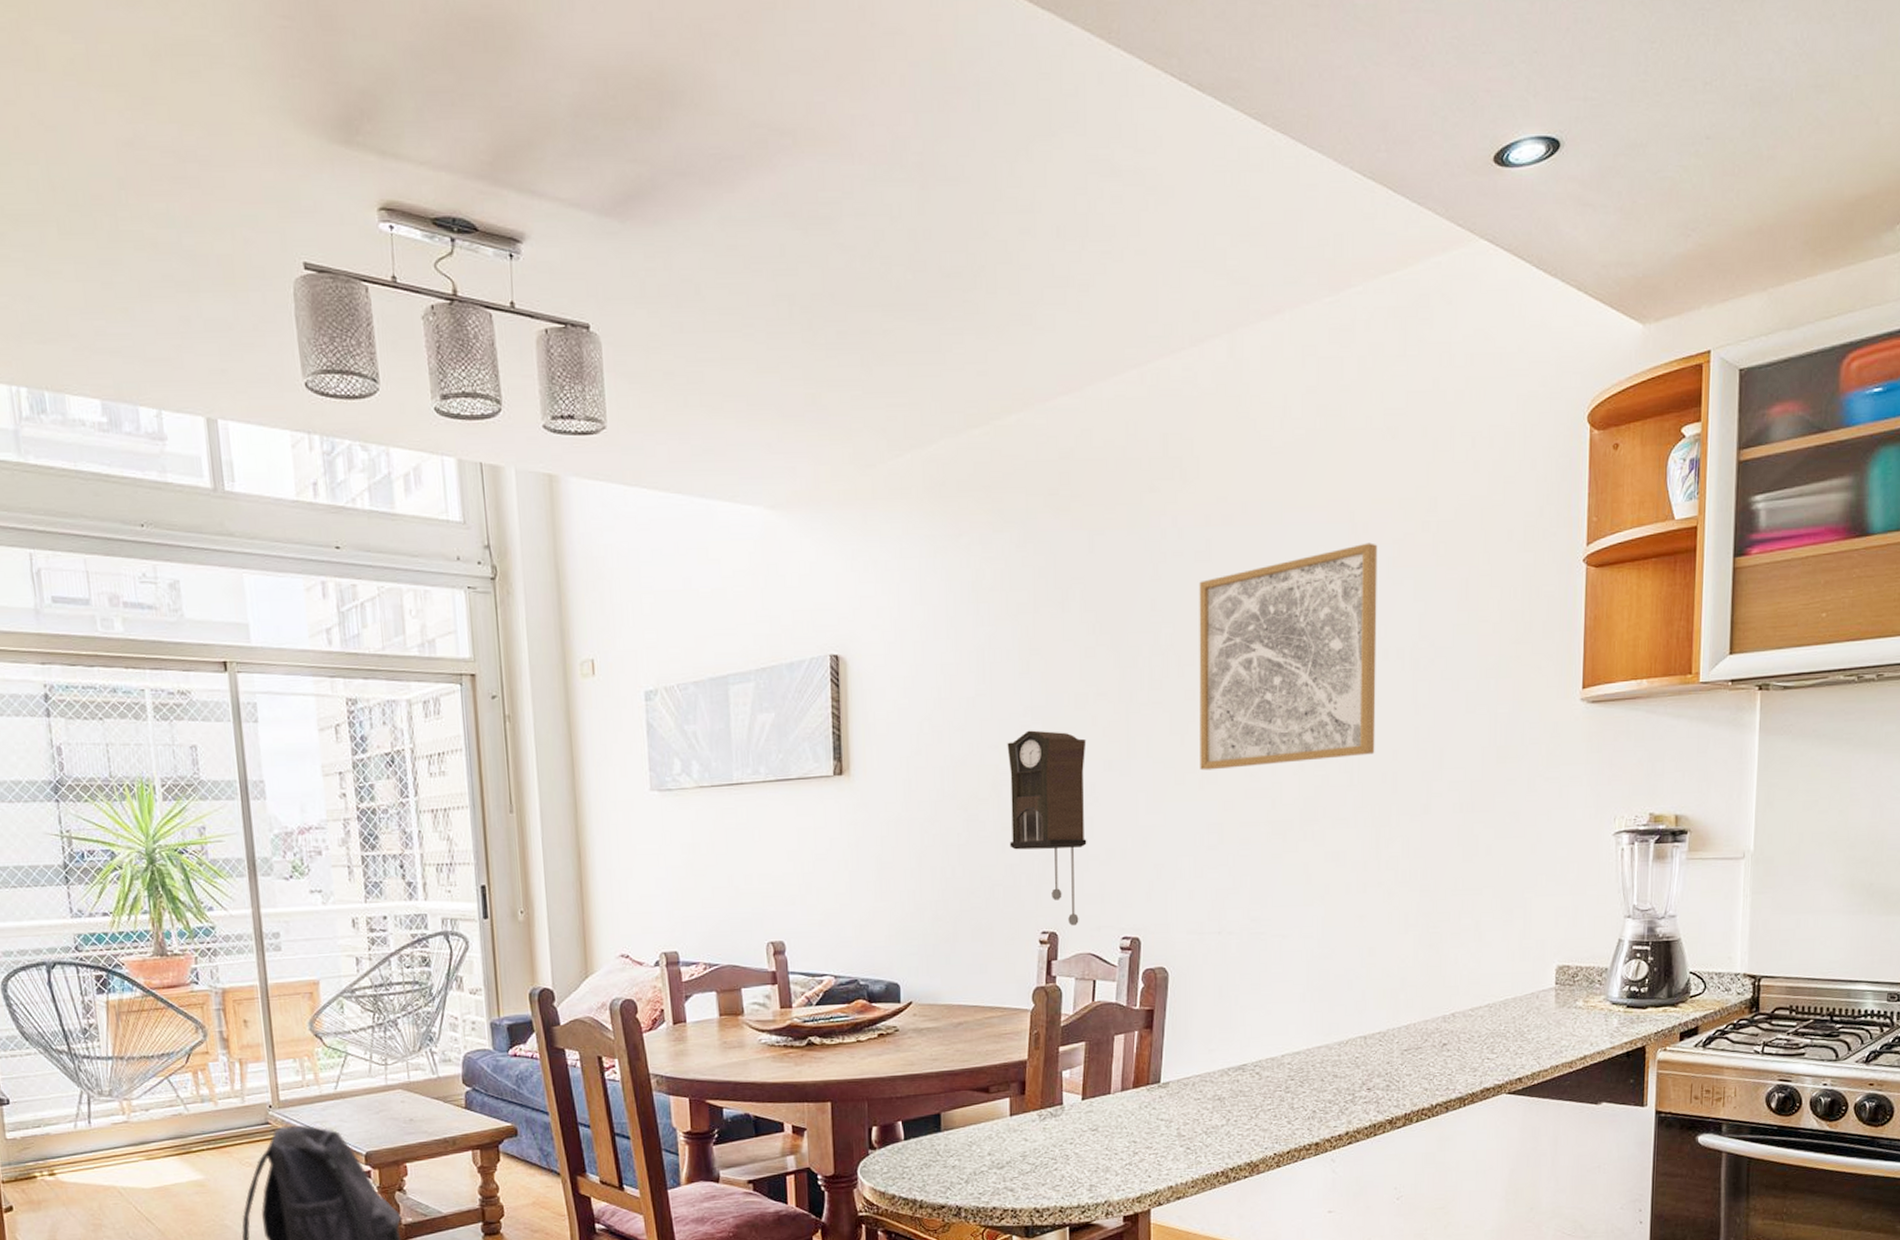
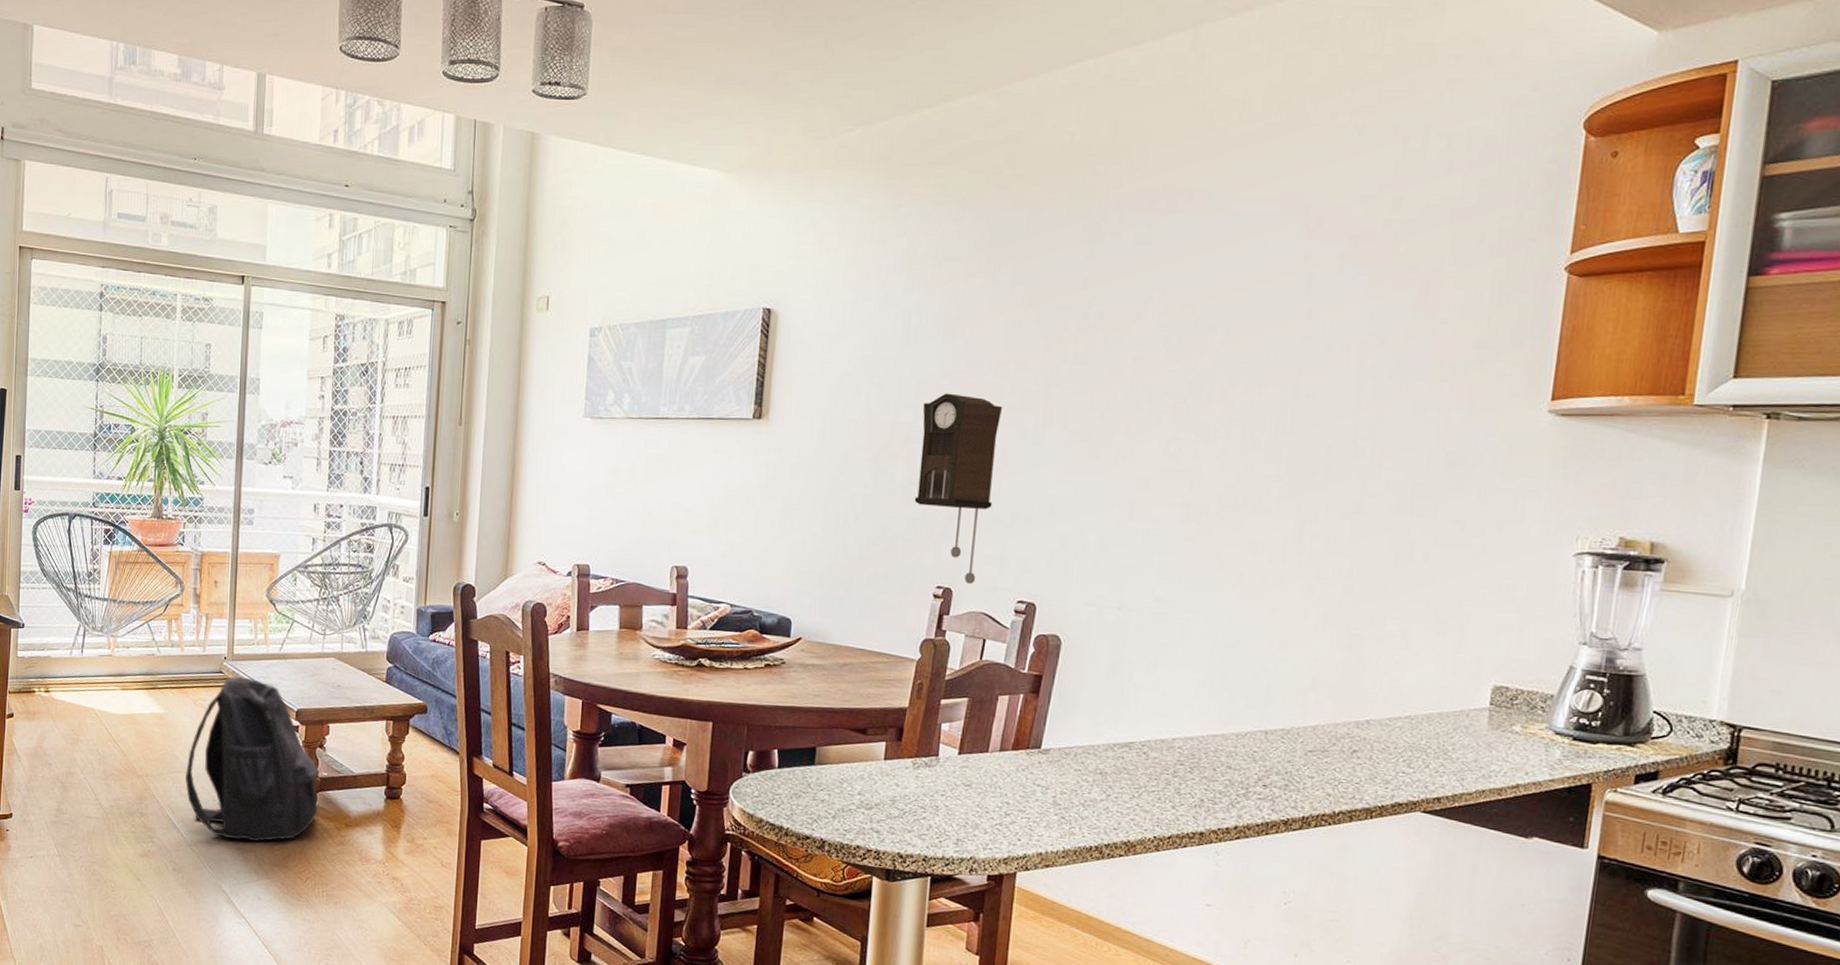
wall art: present [1199,542,1378,771] -> none [1117,237,1332,448]

